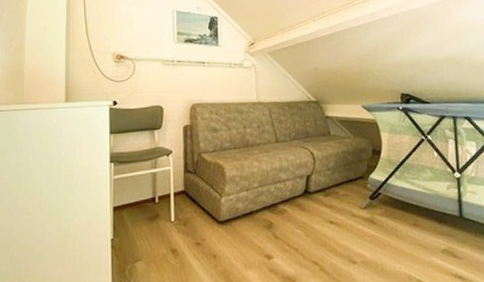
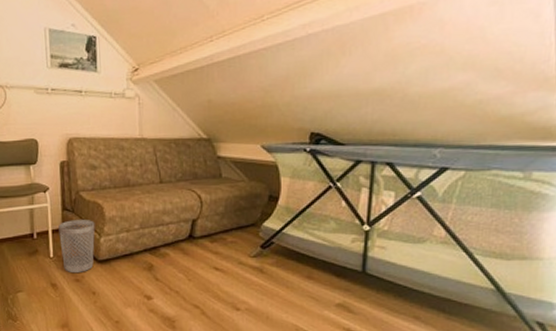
wastebasket: none [180,181,216,236] -> present [58,220,95,272]

